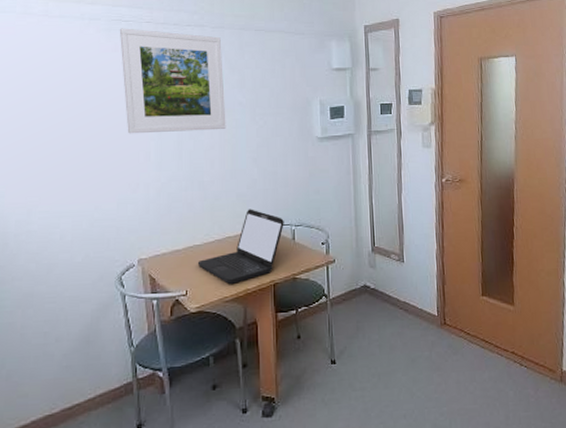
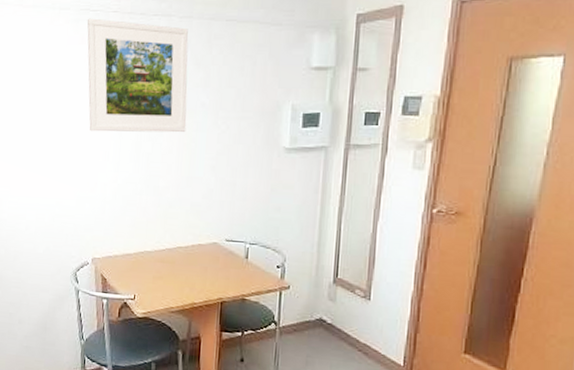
laptop: present [197,209,284,284] -> none [146,220,238,296]

